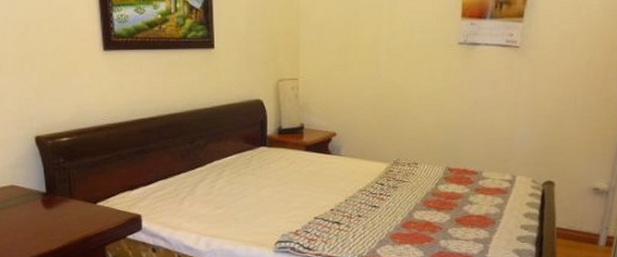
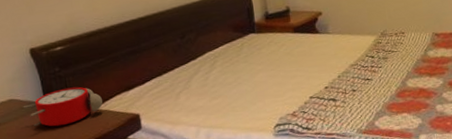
alarm clock: none [24,180,105,218] -> present [23,87,103,127]

